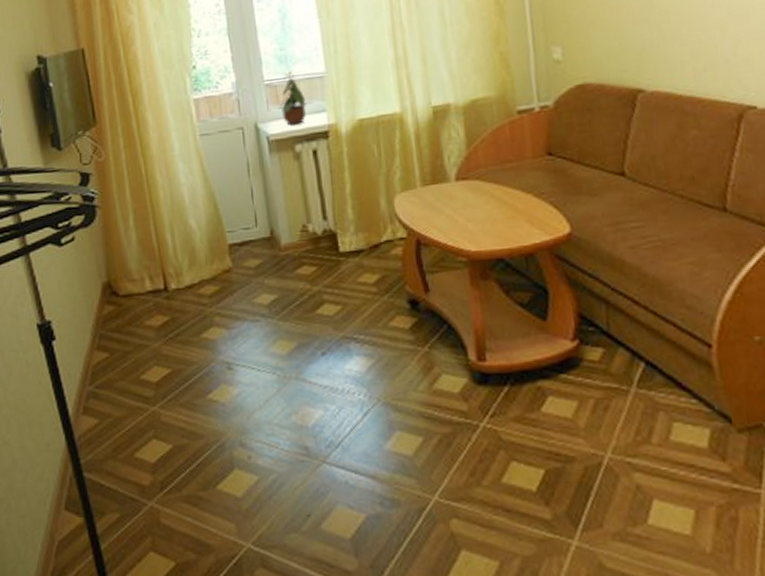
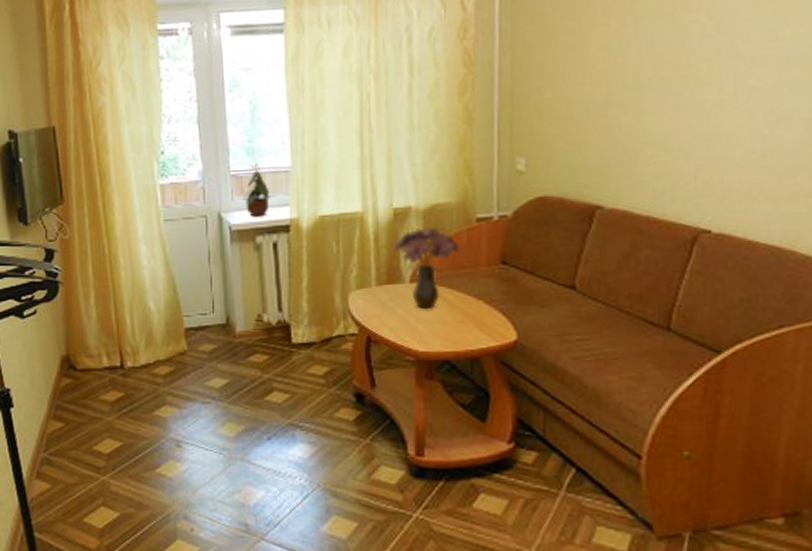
flower arrangement: none [435,123,506,208] -> present [393,227,462,310]

